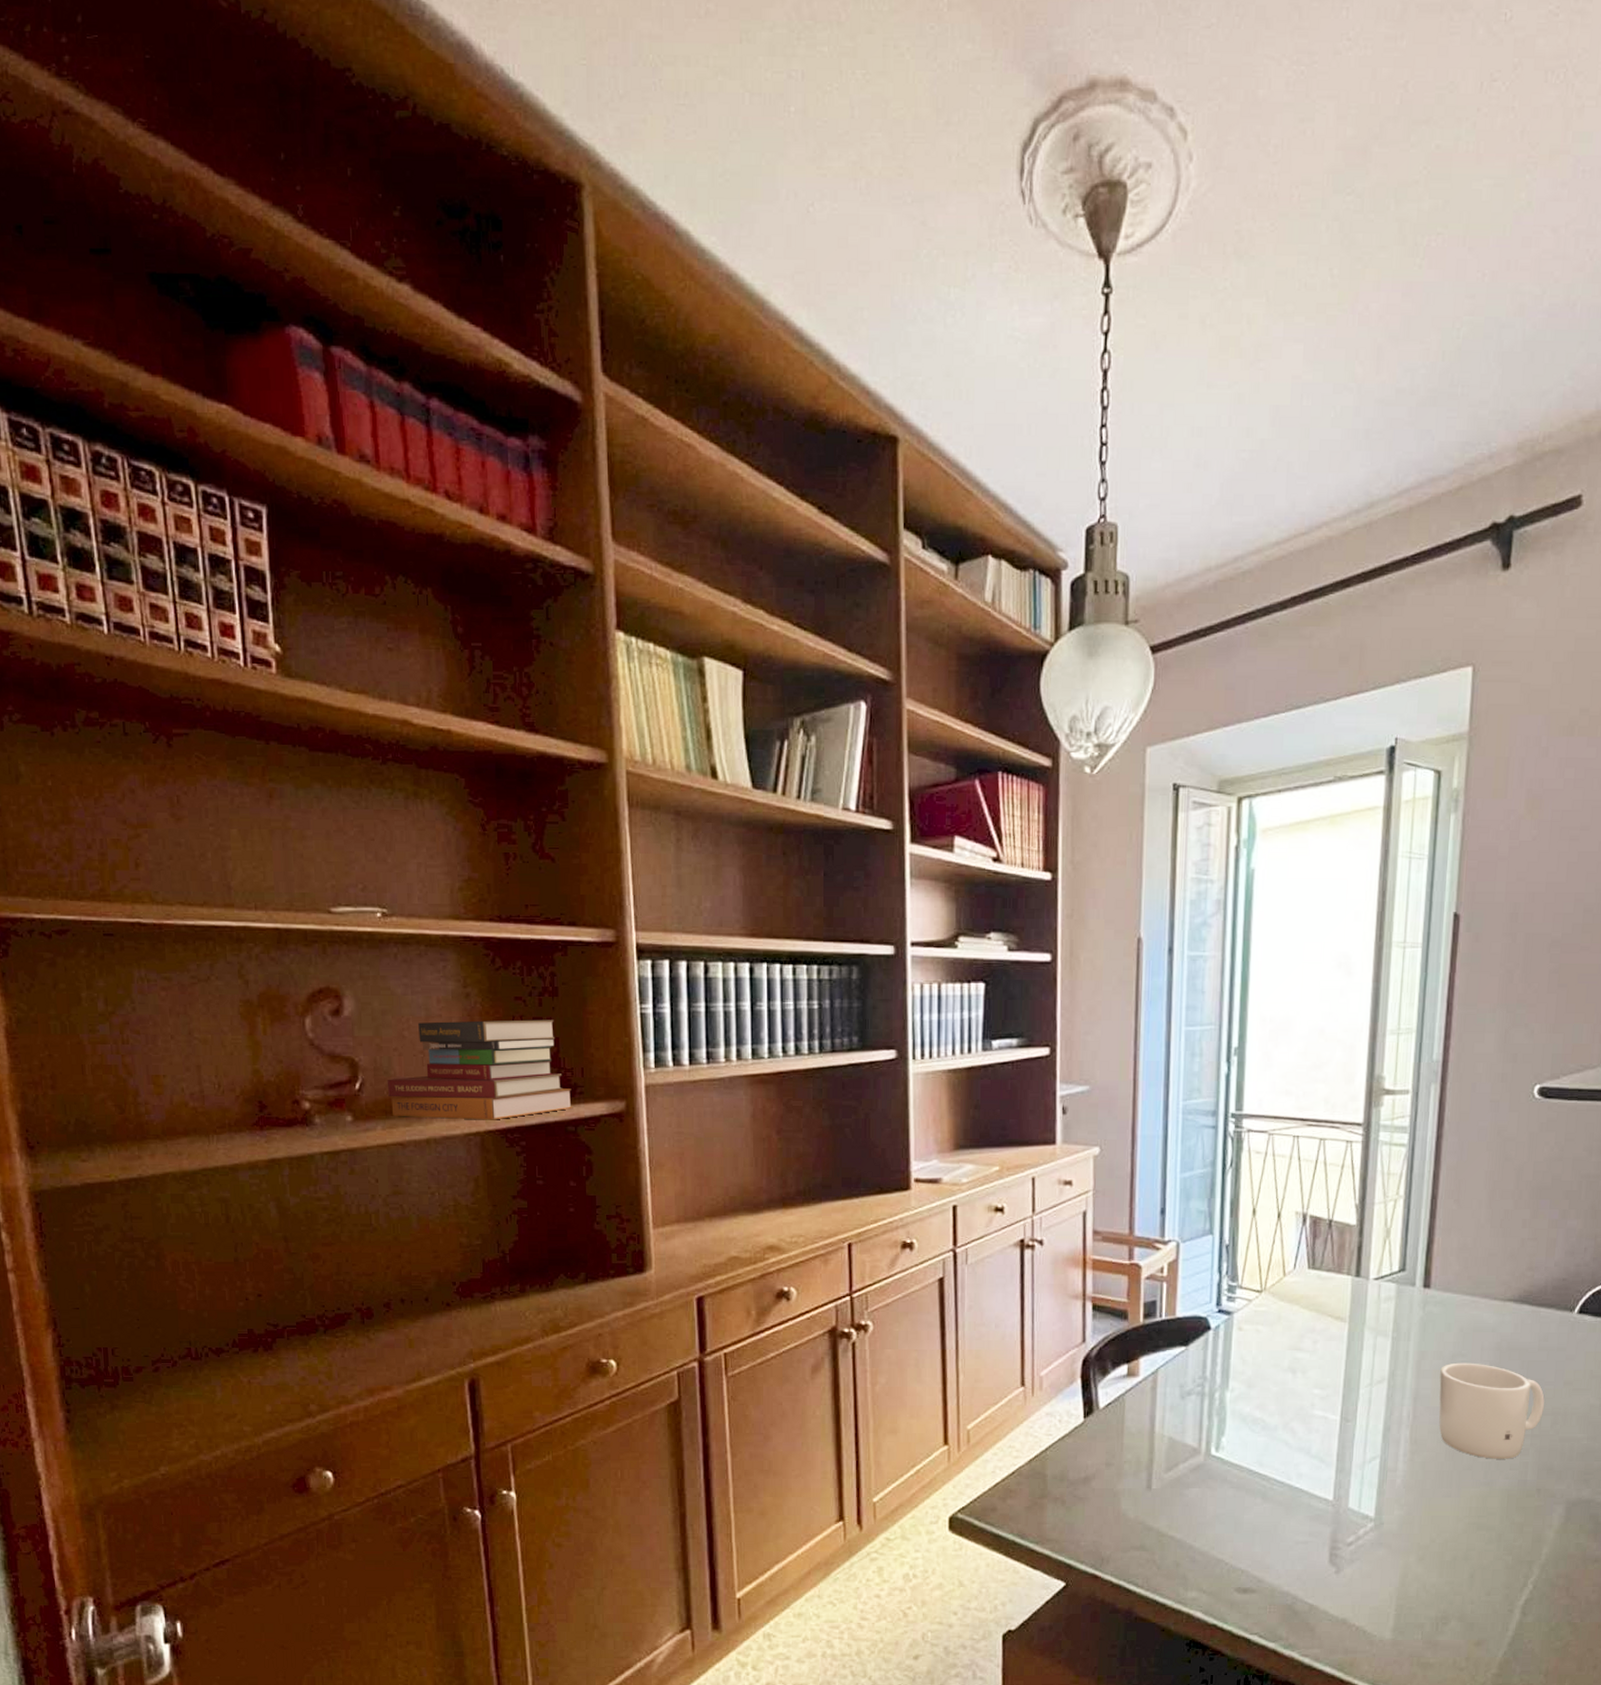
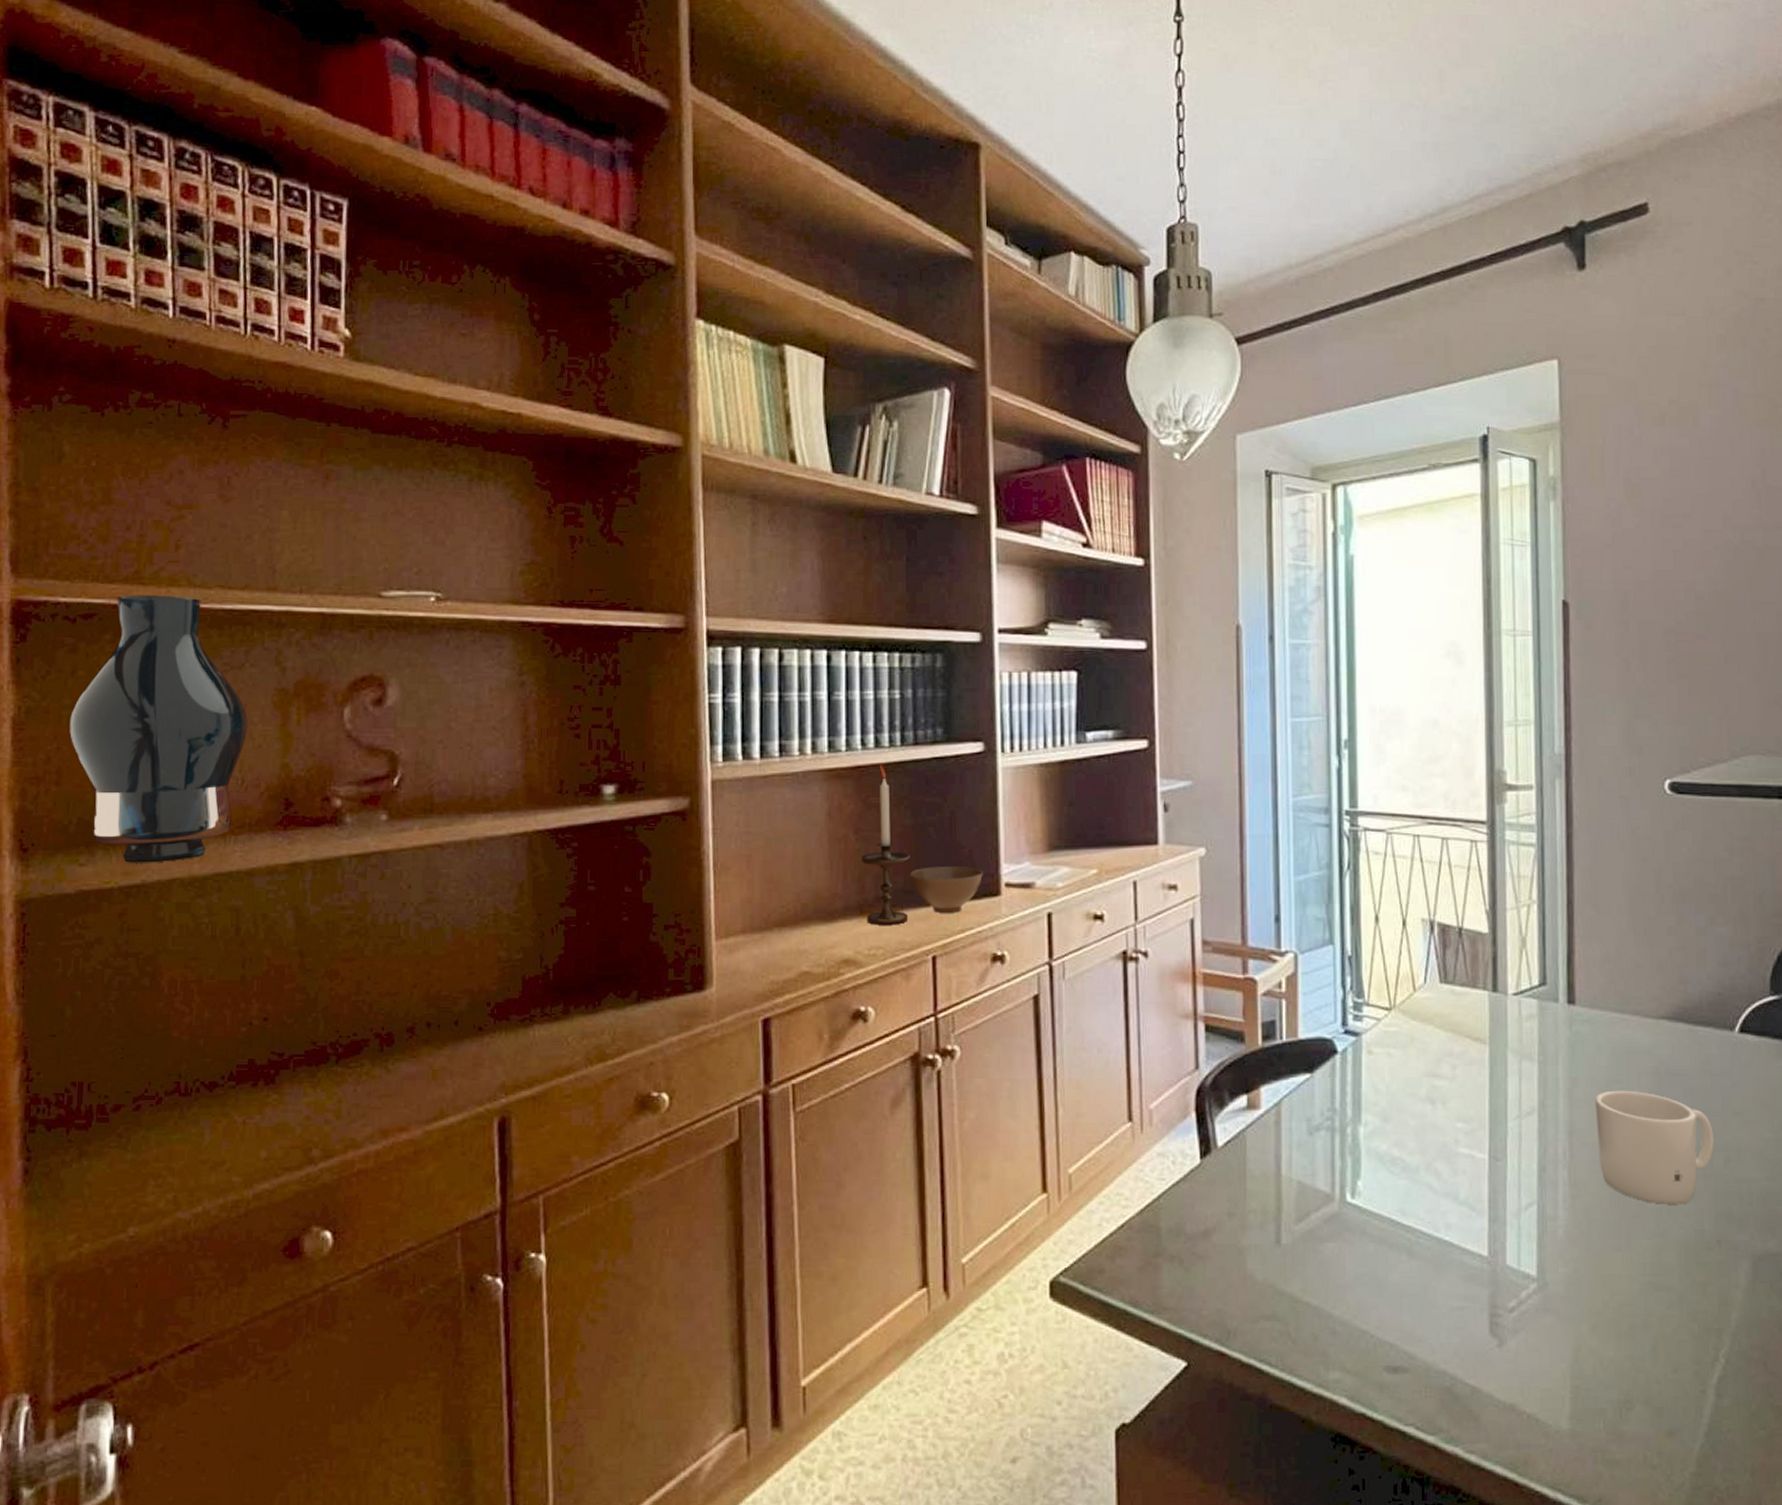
vase: none [56,911,219,1159] -> present [69,595,248,863]
books: present [387,1019,573,1120] -> none [428,710,632,819]
candlestick: none [784,1071,828,1216] -> present [862,765,910,925]
bowl: none [827,1164,896,1205] -> present [909,867,984,913]

